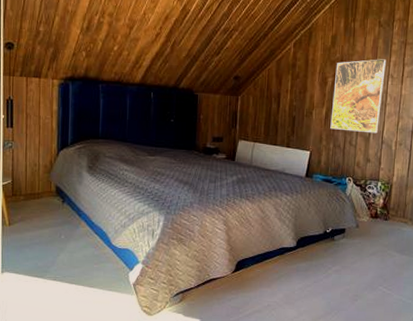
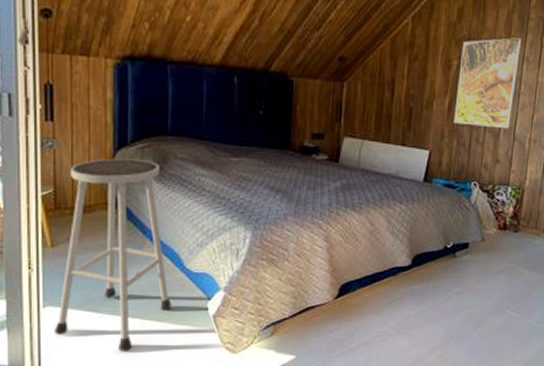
stool: none [10,156,101,311] -> present [55,158,172,351]

